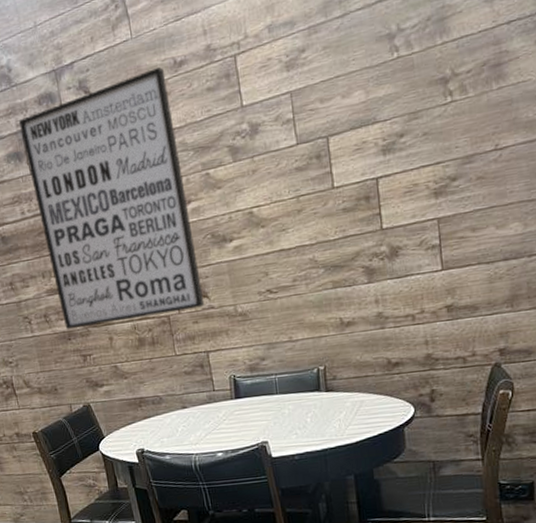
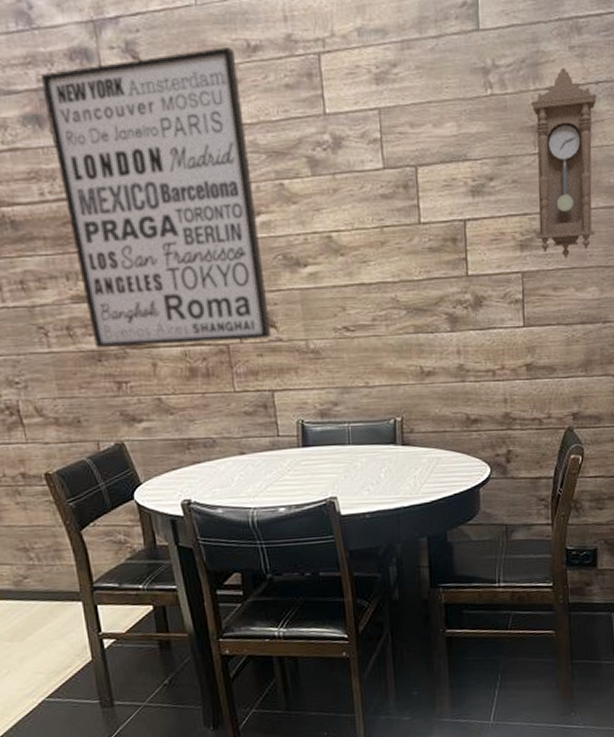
pendulum clock: none [438,16,514,198] -> present [531,68,597,257]

